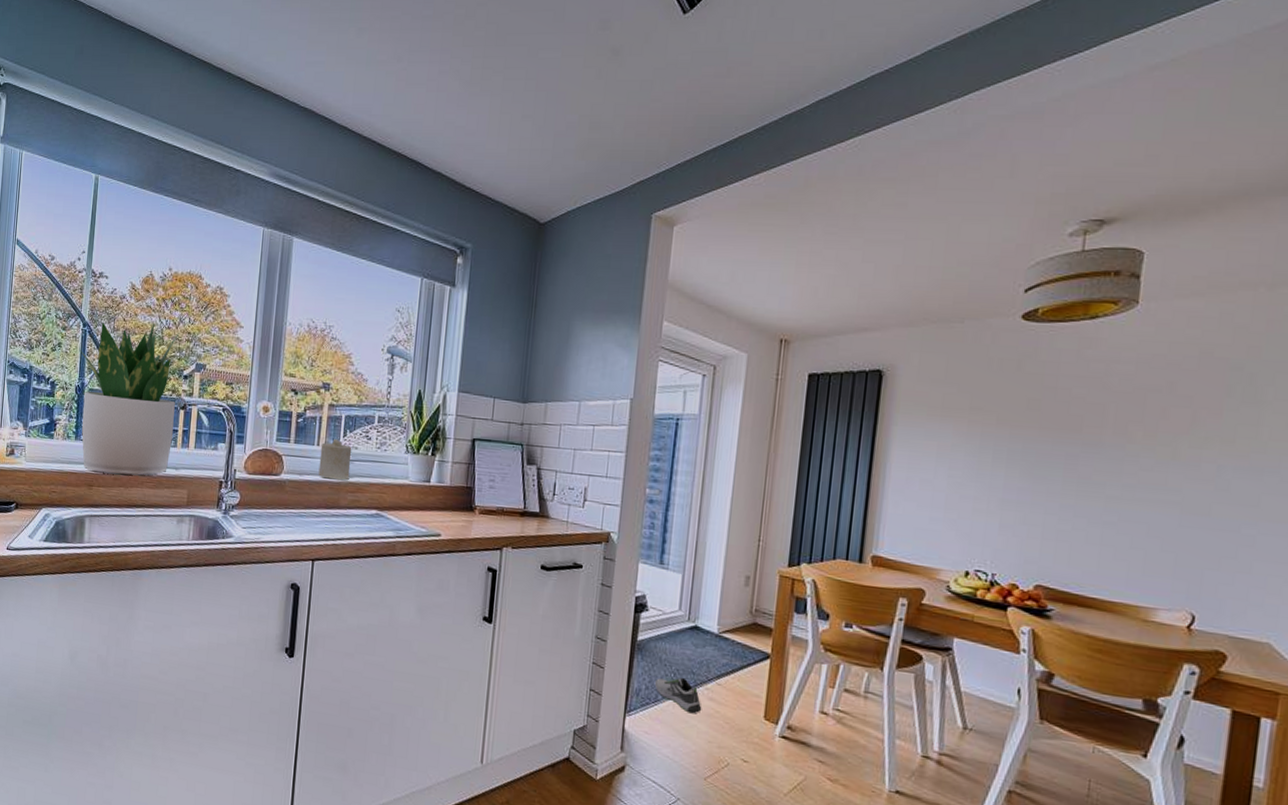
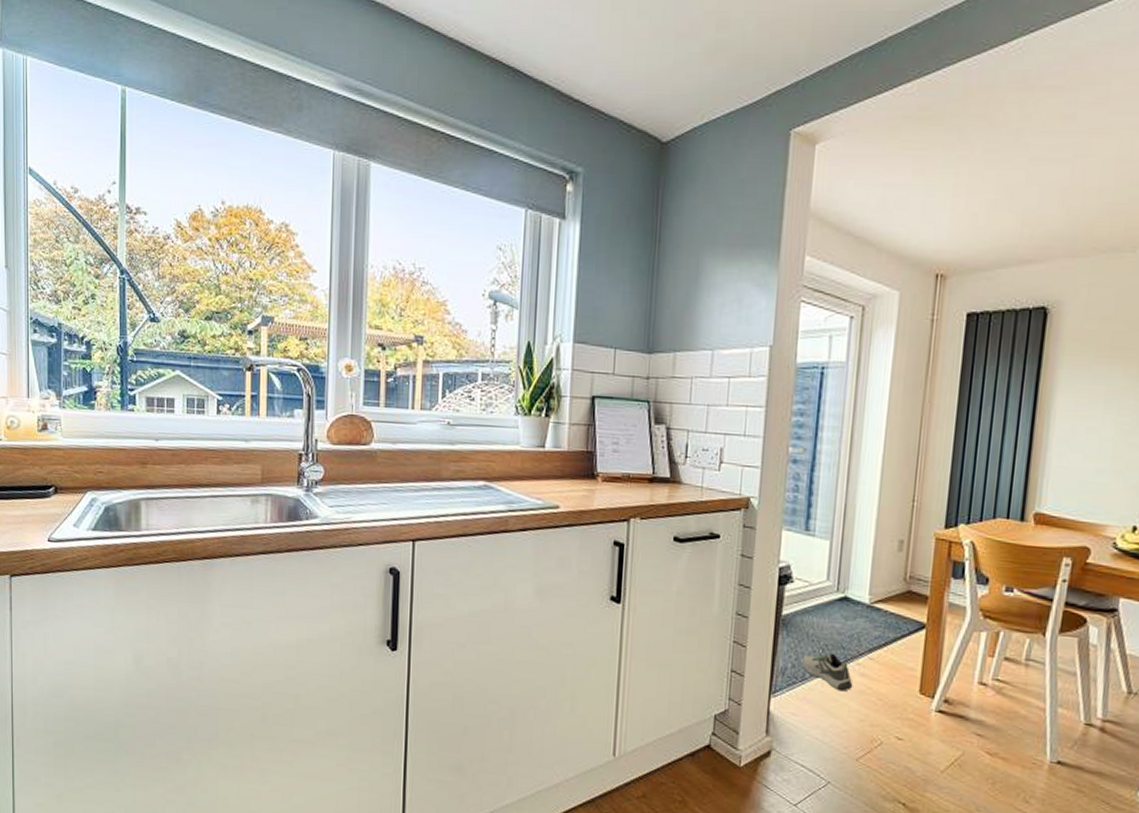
planter: present [80,323,180,476] -> none [118,269,240,450]
candle: present [318,438,352,481] -> none [415,400,453,449]

